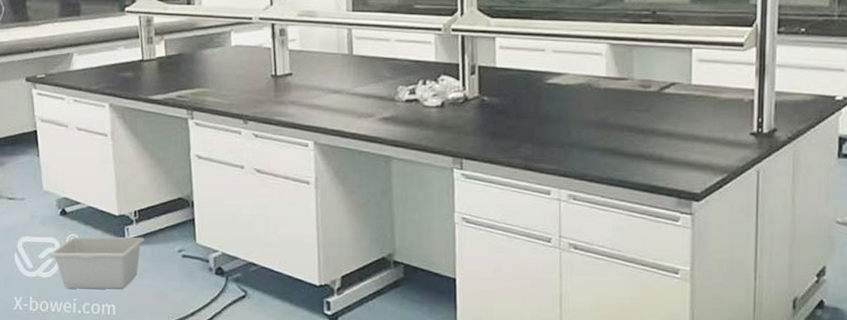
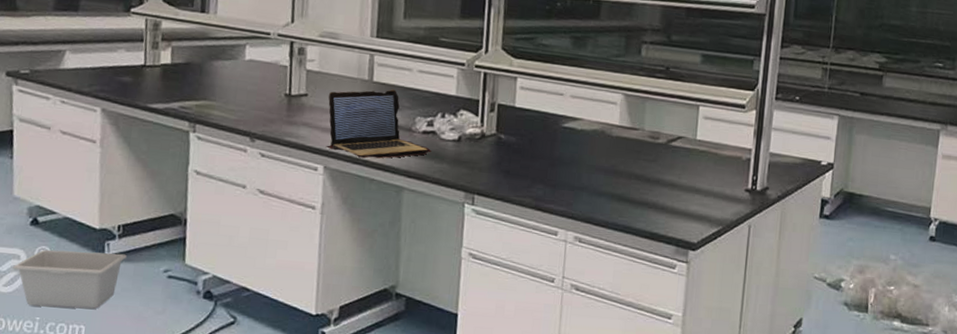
laptop: none [311,61,416,131] -> present [325,89,432,159]

